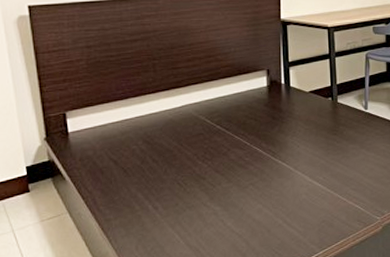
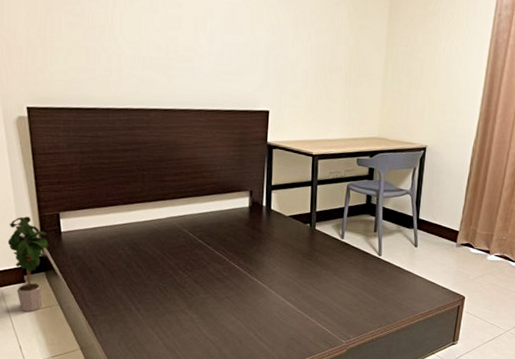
potted plant: none [9,120,54,225] -> present [7,216,48,312]

